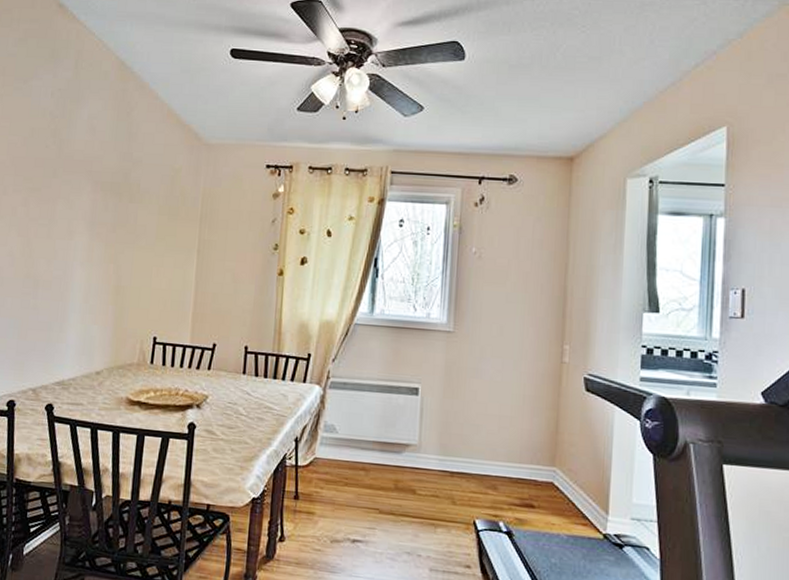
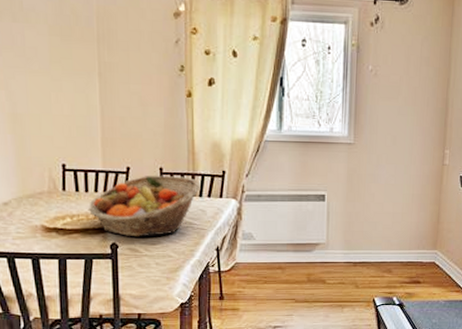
fruit basket: none [171,353,284,419] -> present [87,175,200,237]

